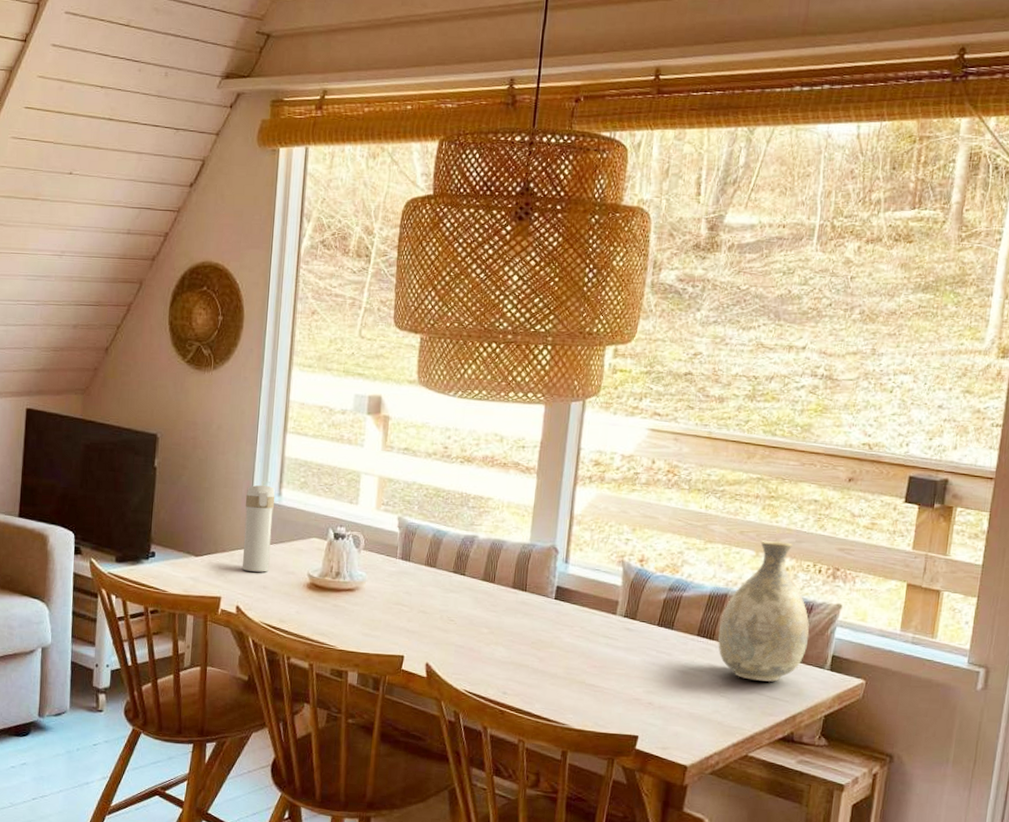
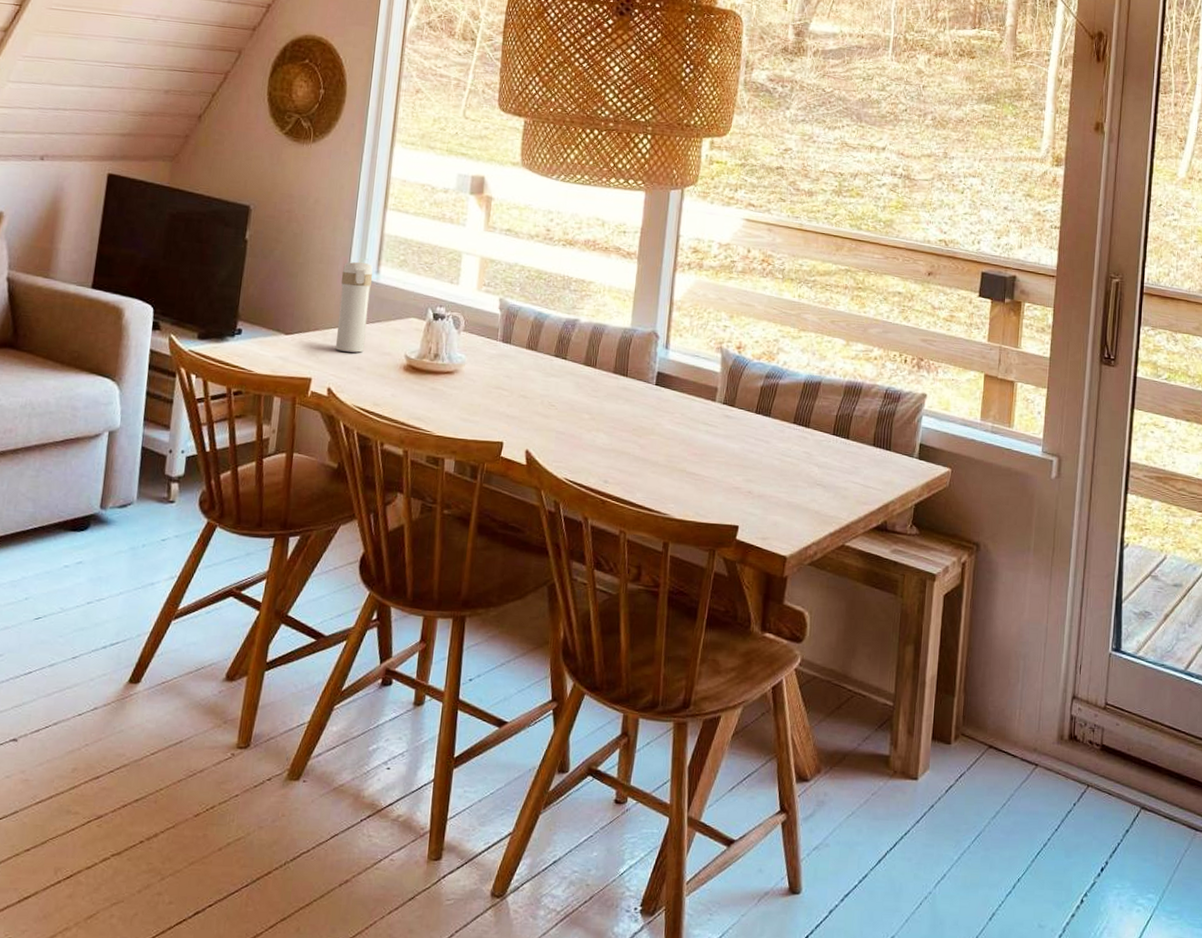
vase: present [718,540,810,682] -> none [813,329,898,470]

